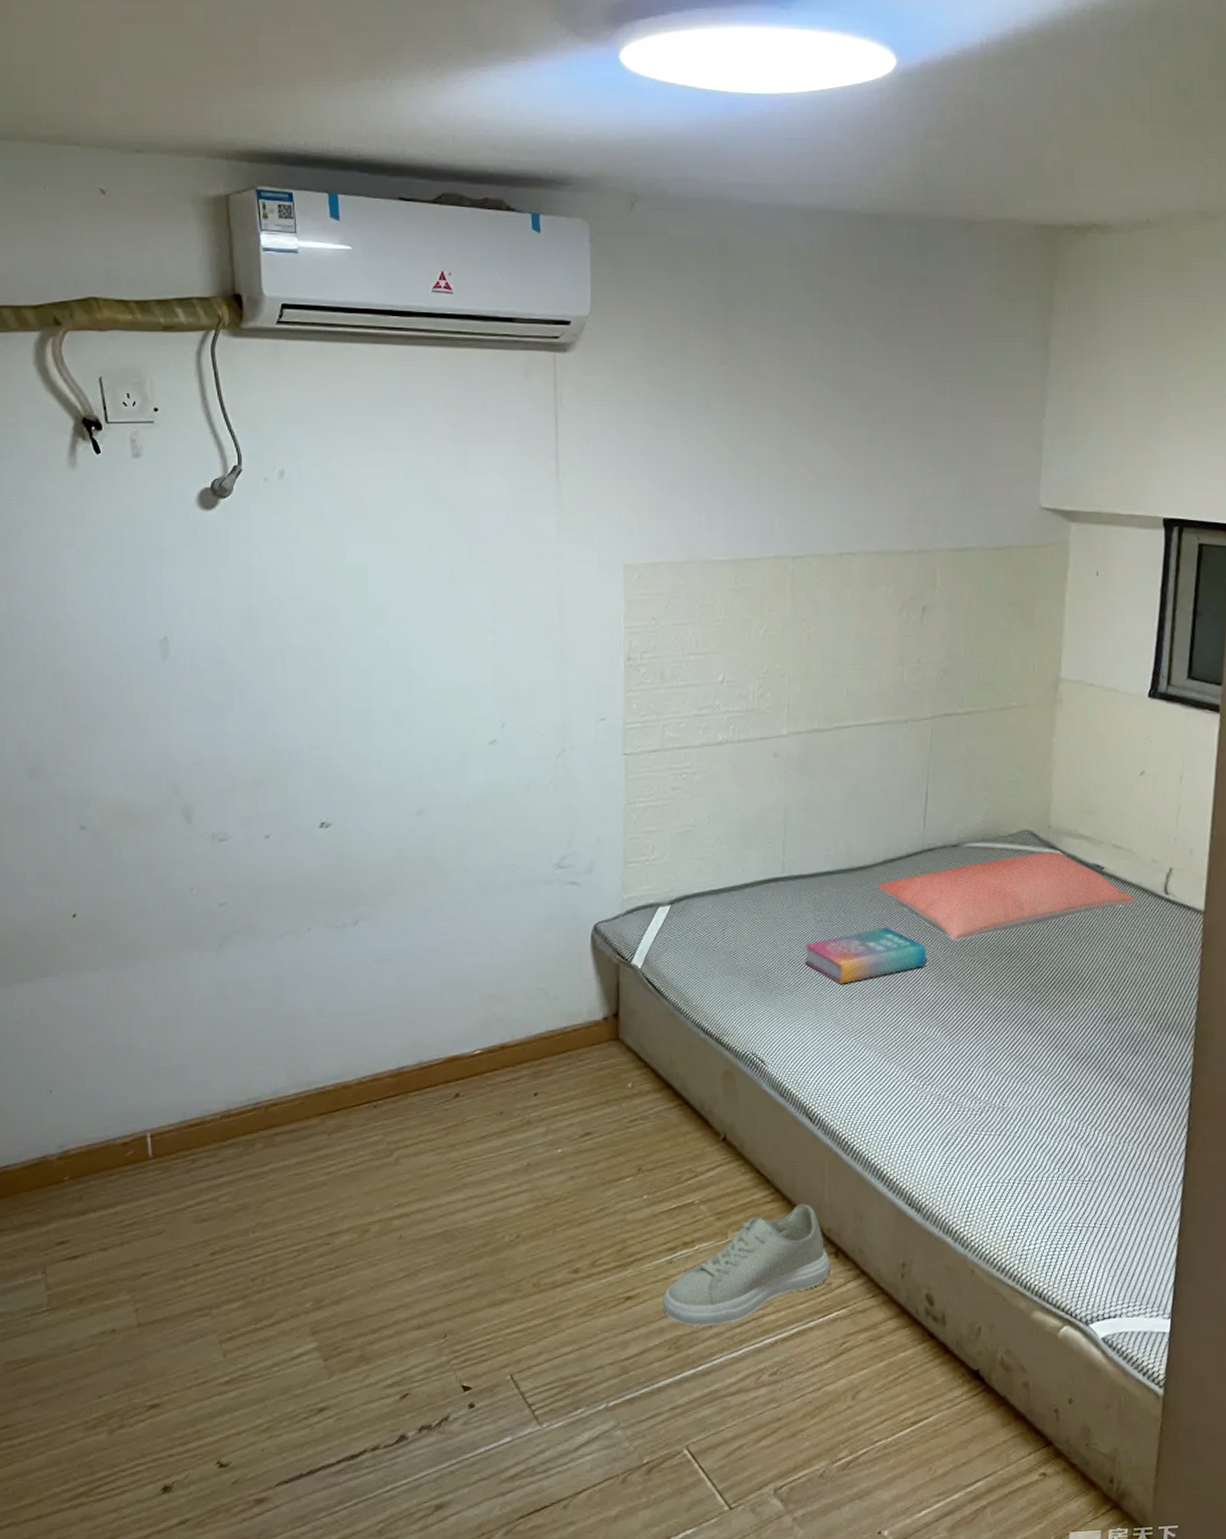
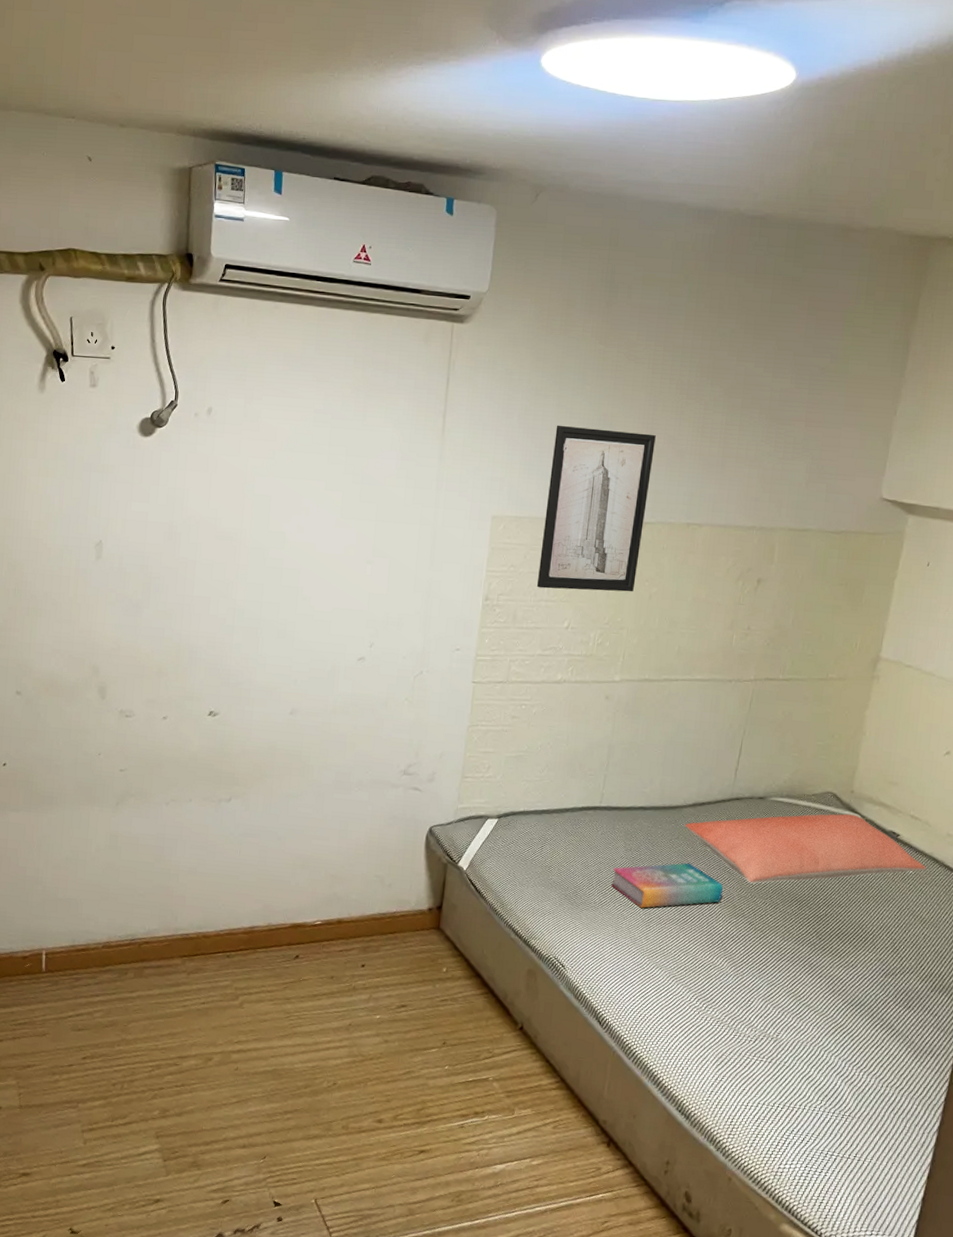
sneaker: present [662,1204,830,1327] -> none [450,1095,602,1188]
wall art: none [682,457,795,641] -> present [536,425,656,592]

